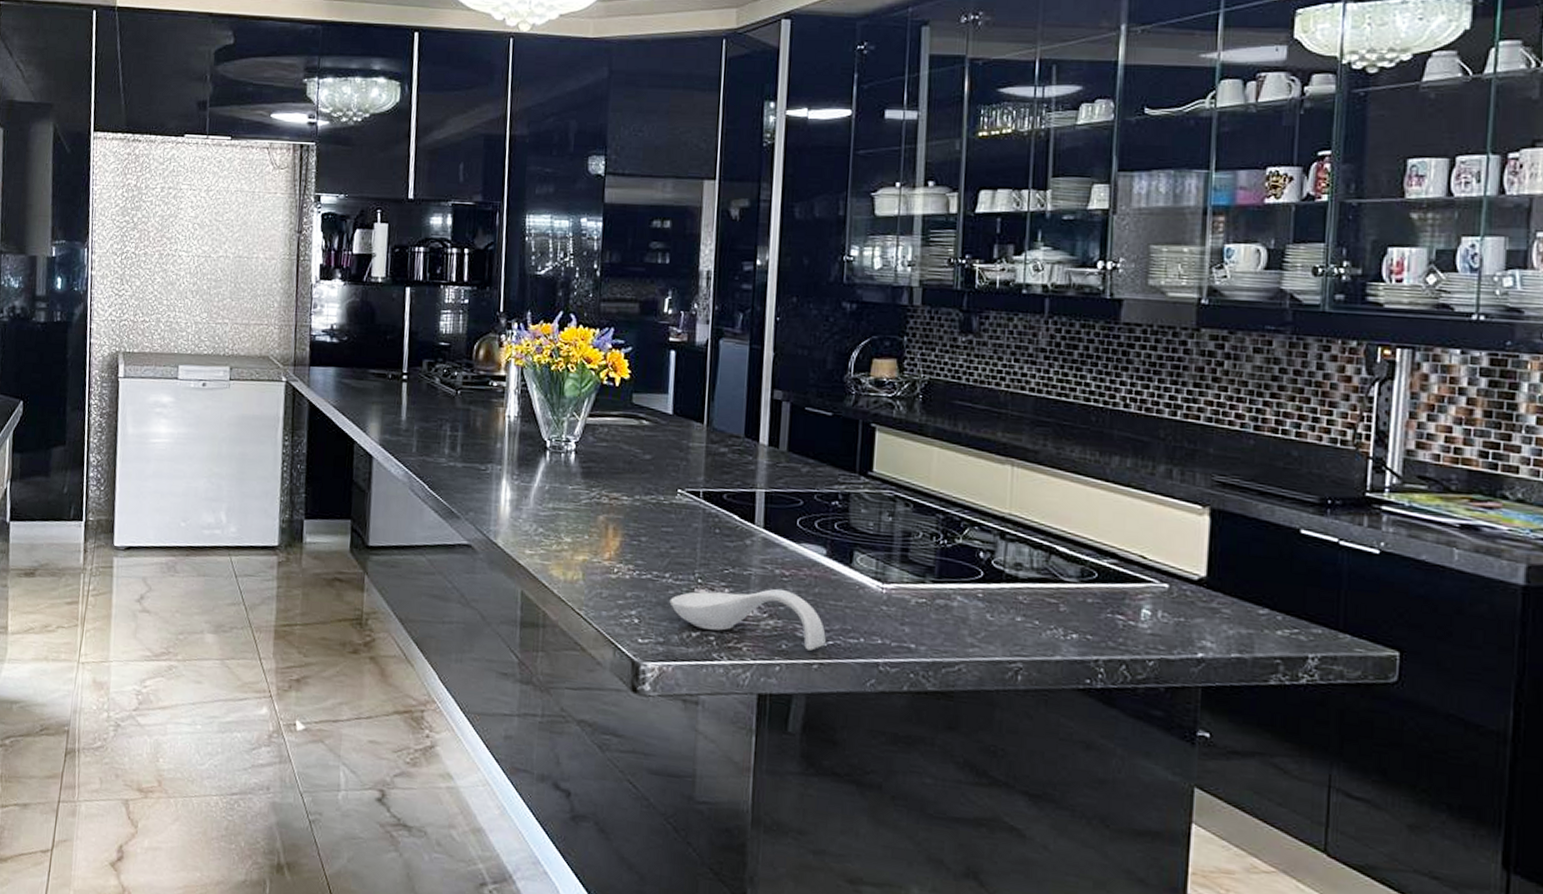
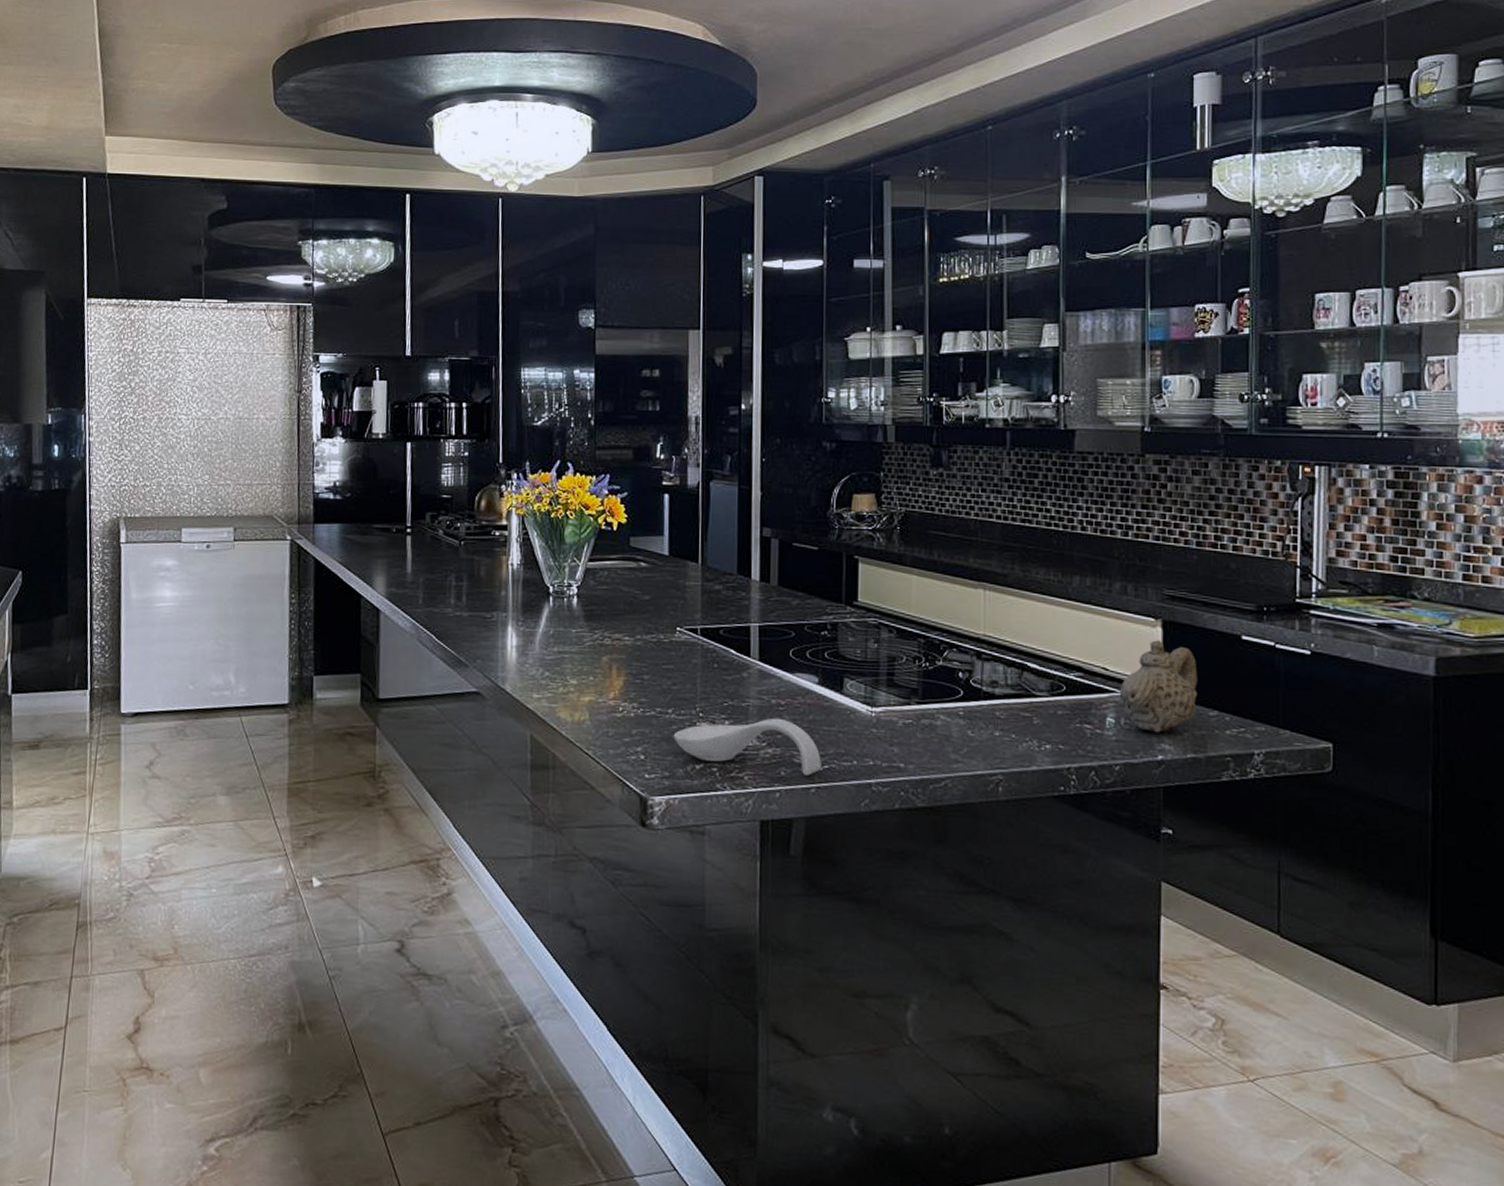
teapot: none [1157,529,1248,629] -> present [1119,640,1198,733]

